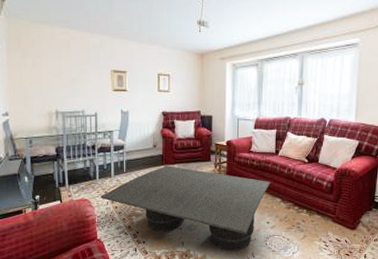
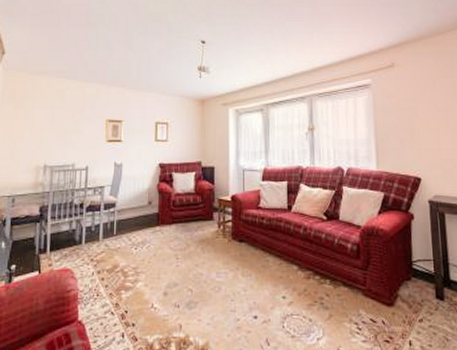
coffee table: present [100,166,271,251] -> none [85,226,285,337]

